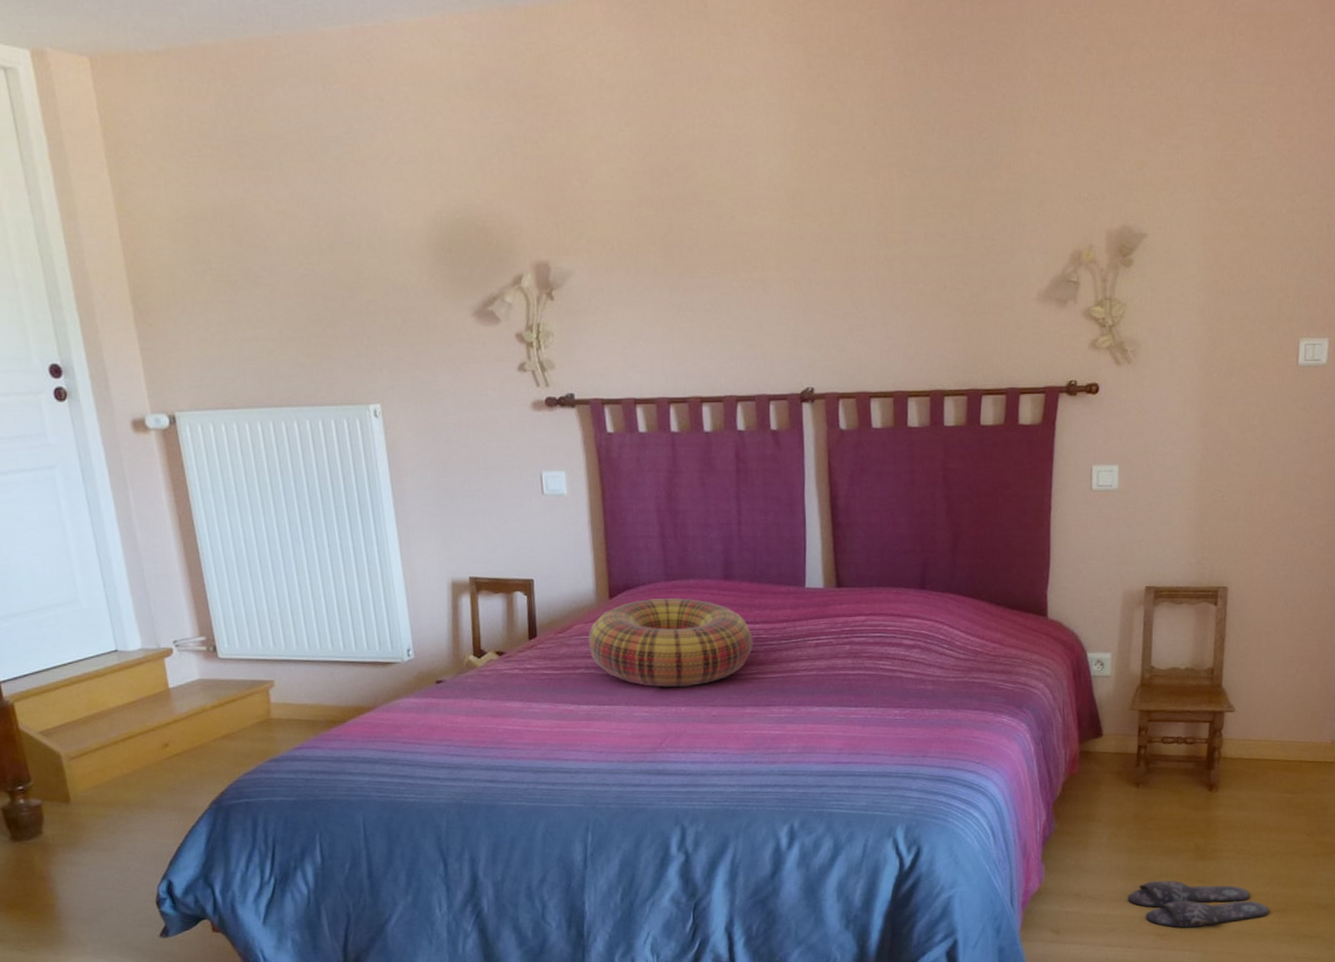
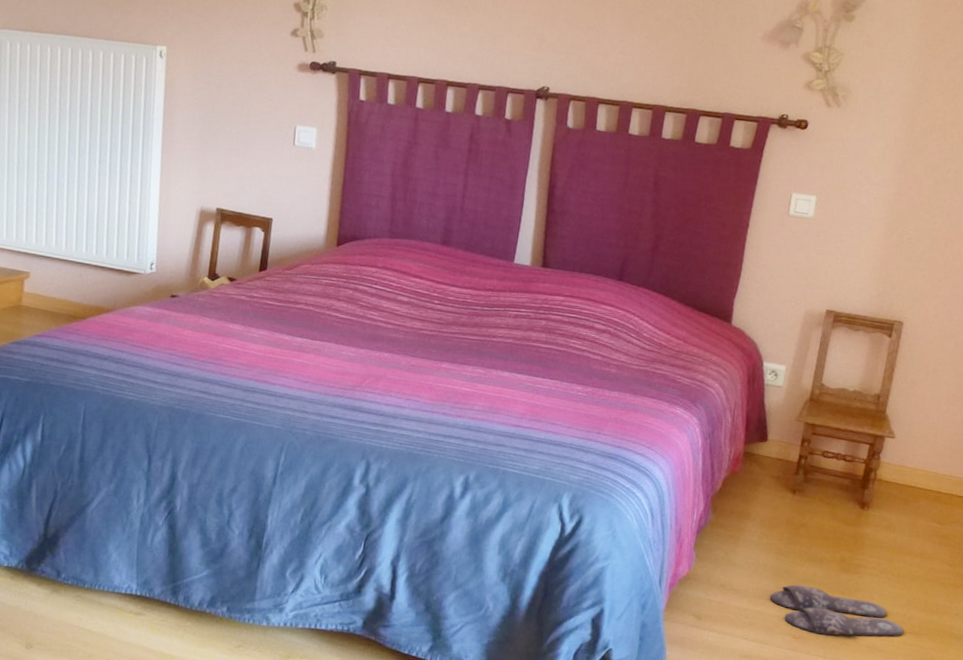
cushion: present [588,598,753,687] -> none [311,251,460,336]

